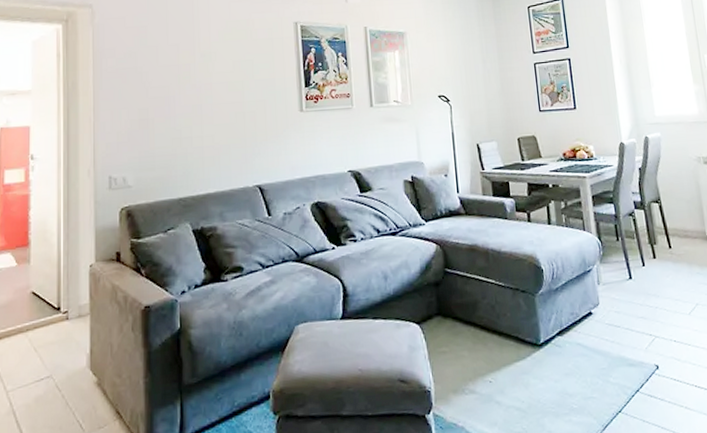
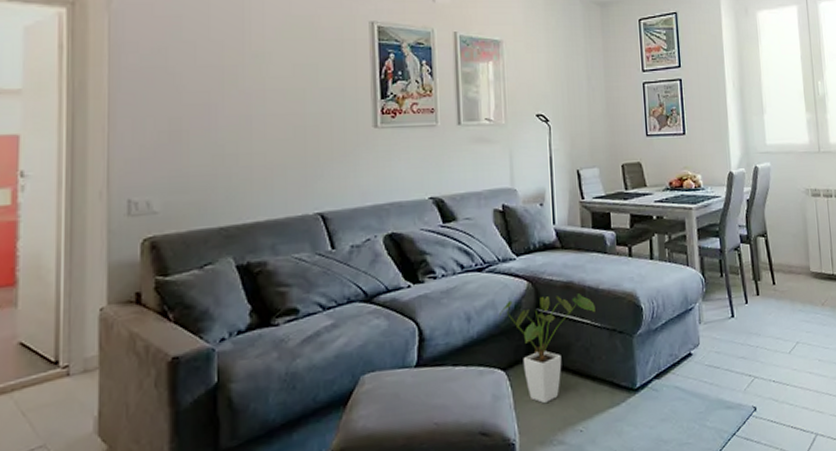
house plant: none [411,255,499,356] -> present [498,293,595,404]

